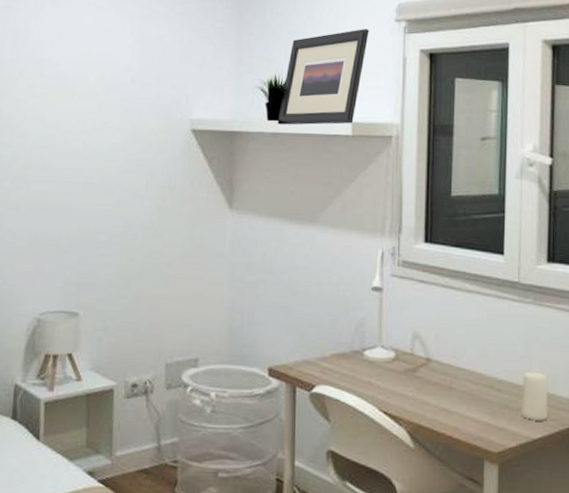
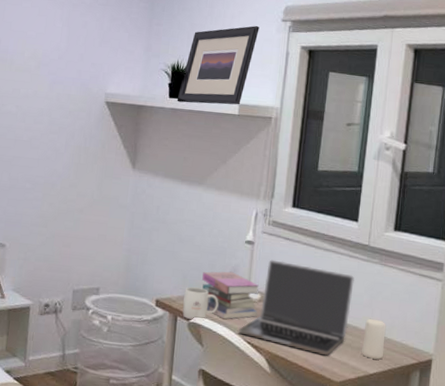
mug: none [301,349,345,390] -> present [182,287,219,321]
books: none [323,326,393,386] -> present [202,271,259,320]
laptop: none [372,308,505,421] -> present [239,259,354,356]

